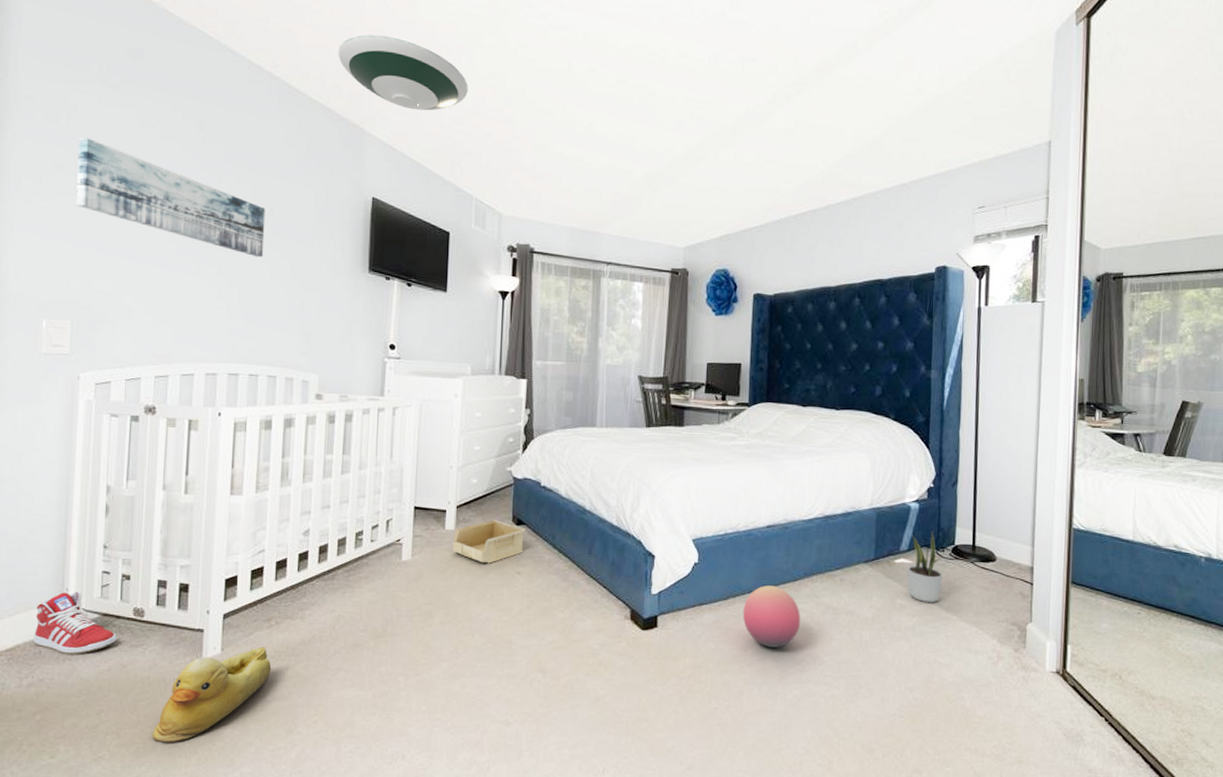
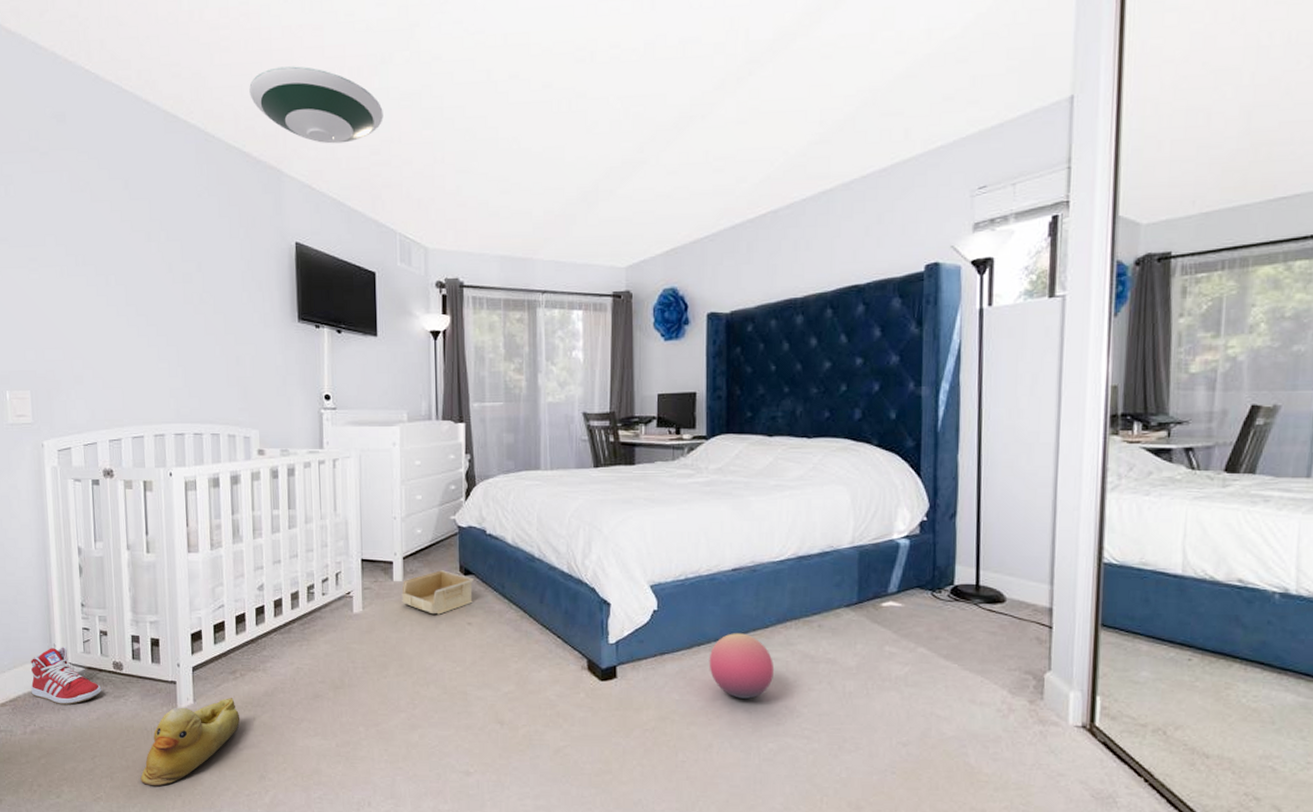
wall art: present [76,137,266,258] -> none [17,208,197,315]
potted plant: present [907,531,943,603] -> none [896,570,940,650]

